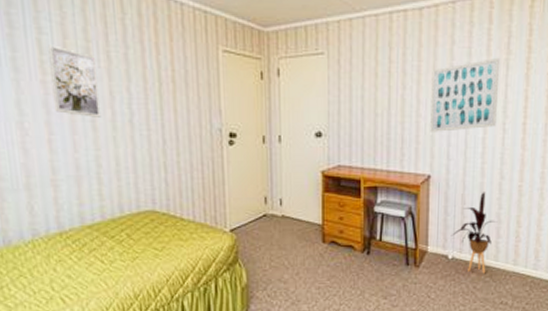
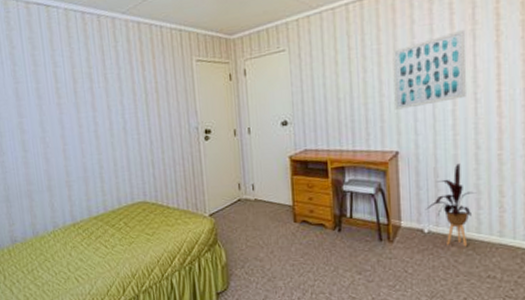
wall art: present [48,45,102,117] -> none [61,74,102,129]

